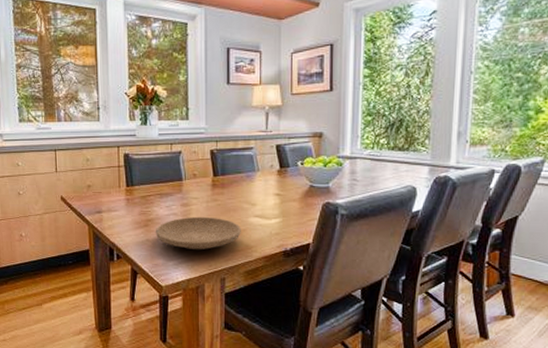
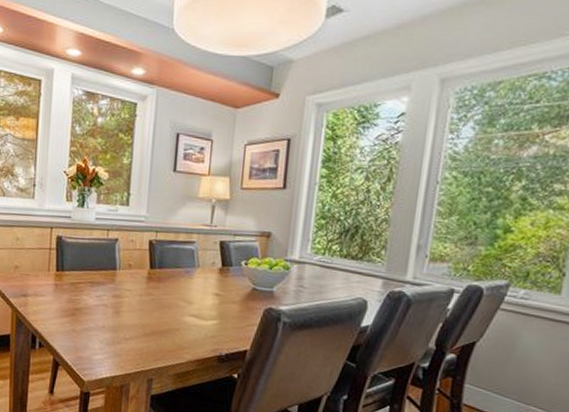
plate: present [155,216,241,251] -> none [82,309,174,347]

